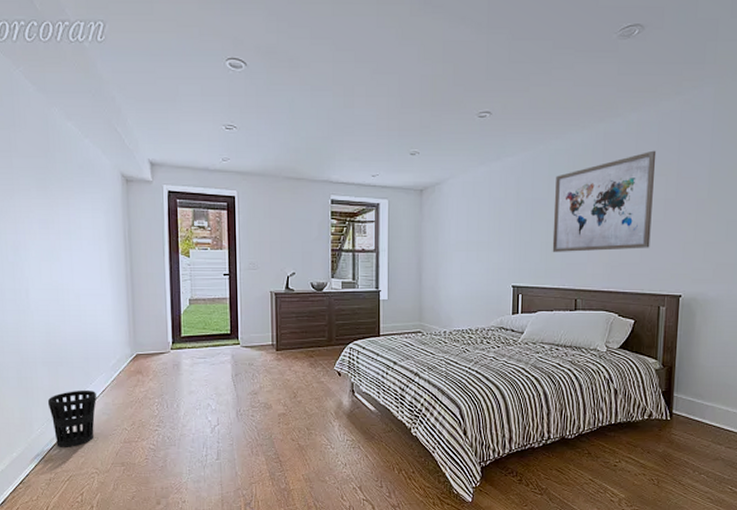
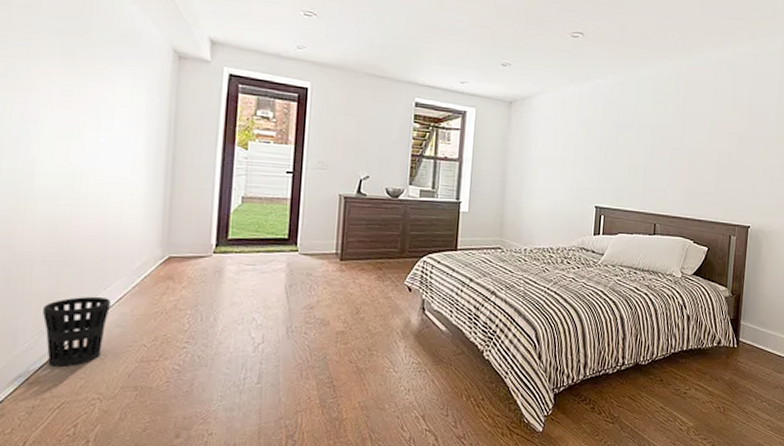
wall art: present [552,150,657,252] -> none [635,87,732,179]

